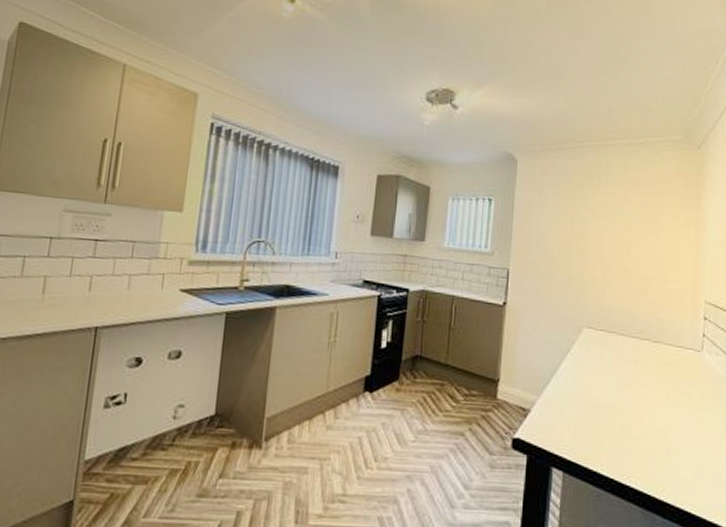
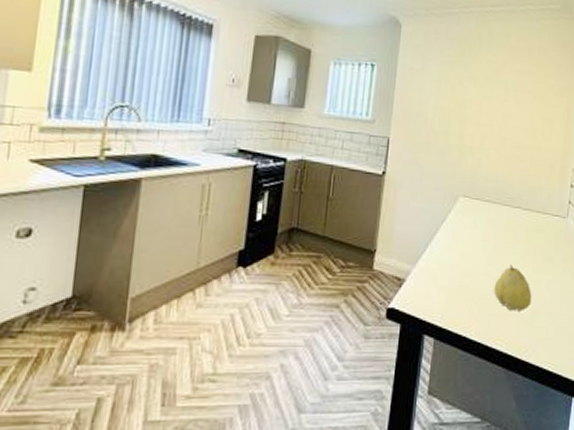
fruit: none [625,398,667,448] -> present [494,264,532,311]

